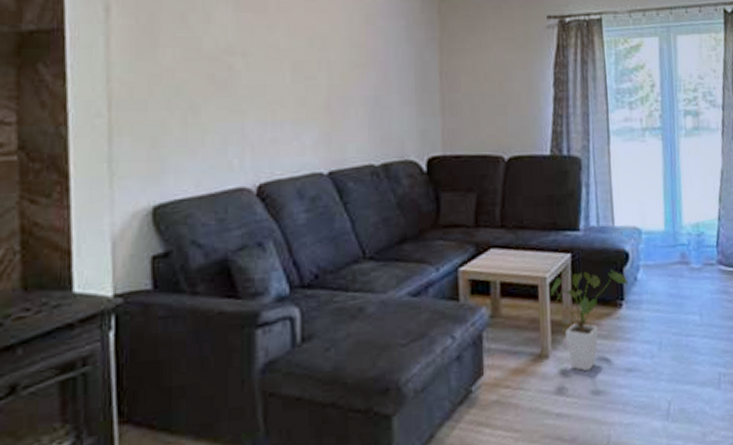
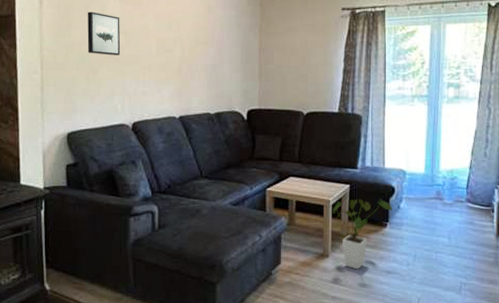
wall art: none [184,23,236,87] -> present [87,12,121,56]

